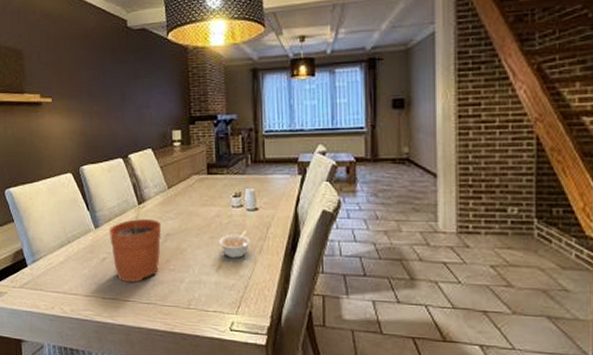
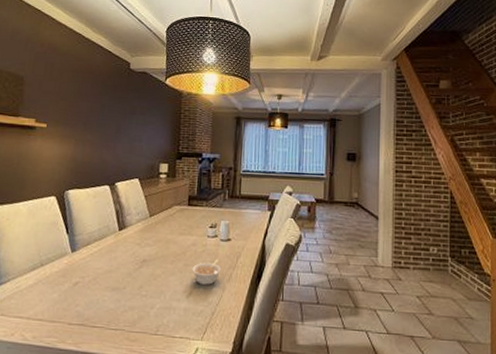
plant pot: present [108,204,162,283] -> none [85,230,140,309]

